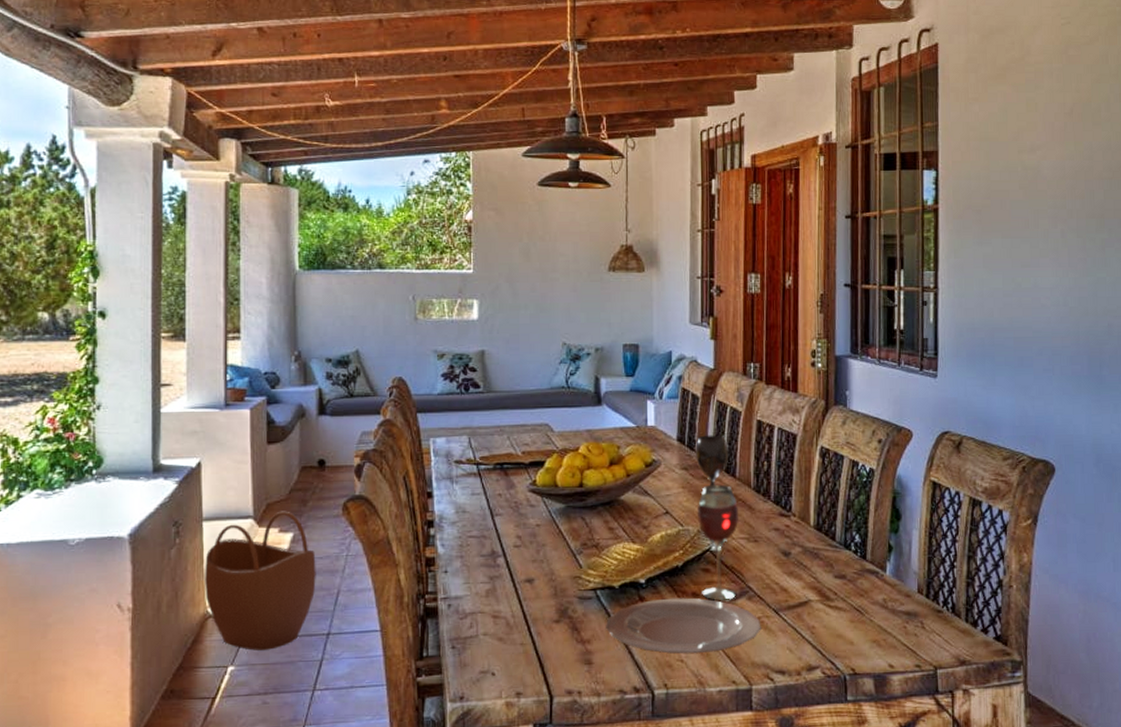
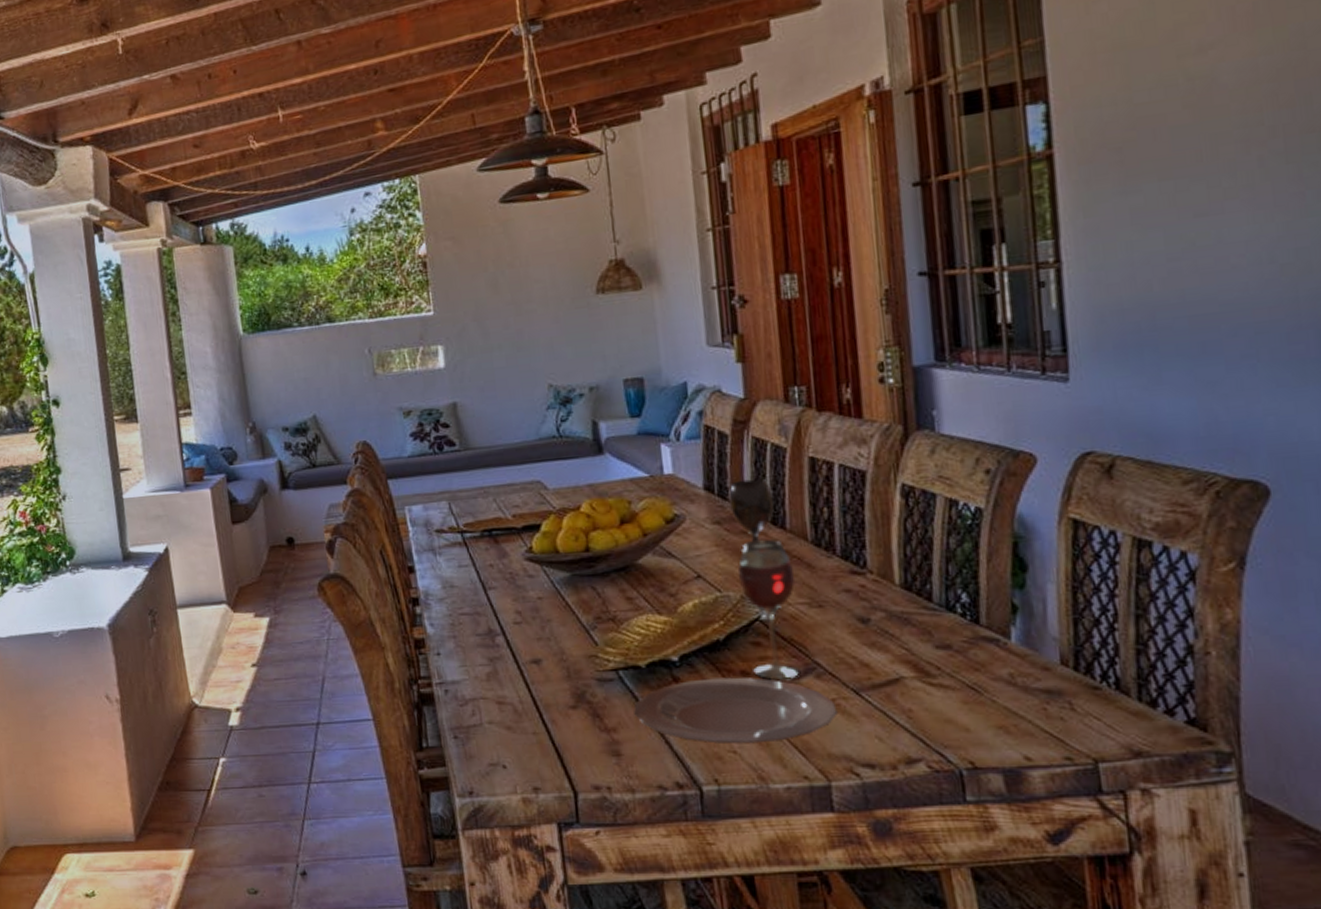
woven basket: present [204,511,316,650] -> none [184,594,299,741]

